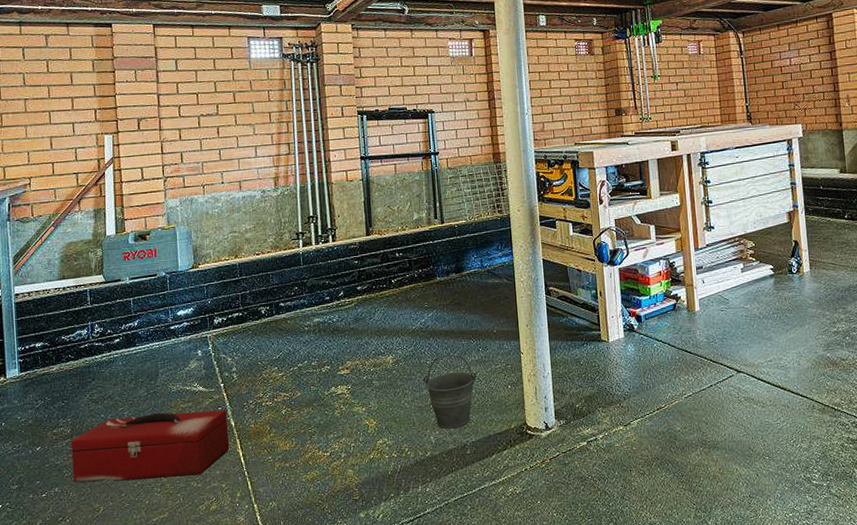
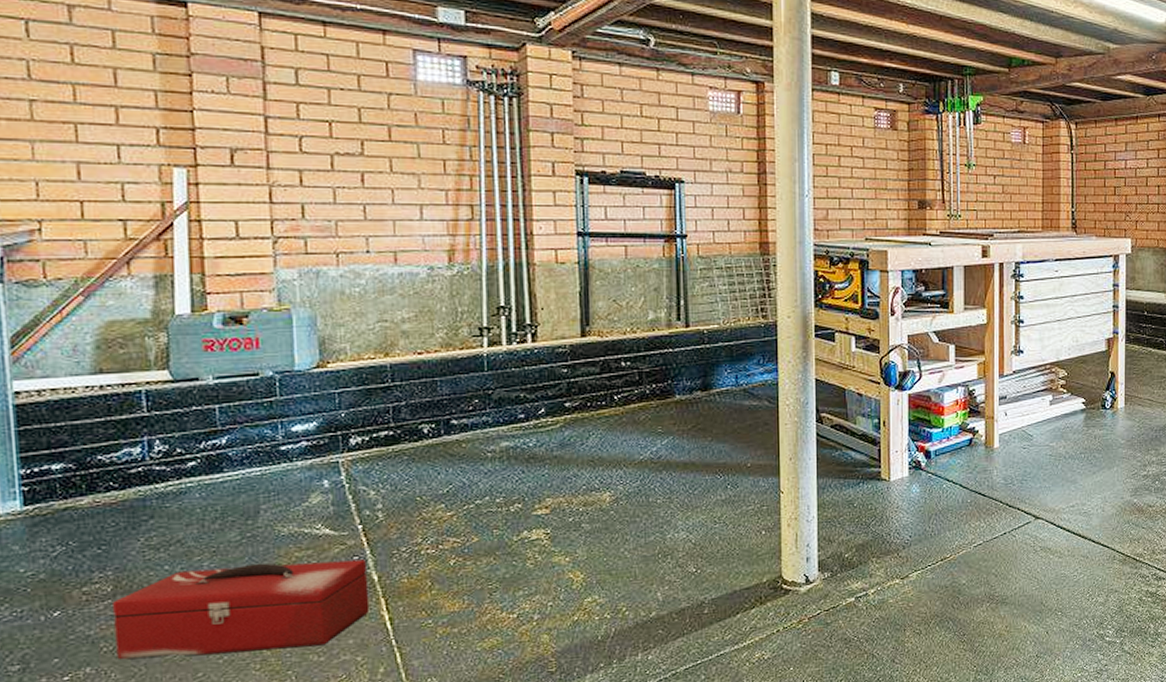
bucket: present [423,354,477,429] -> none [650,492,723,584]

